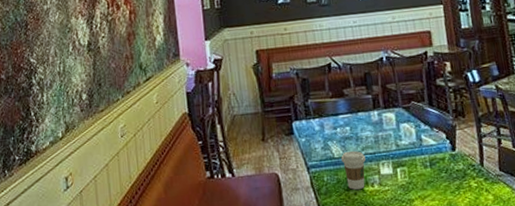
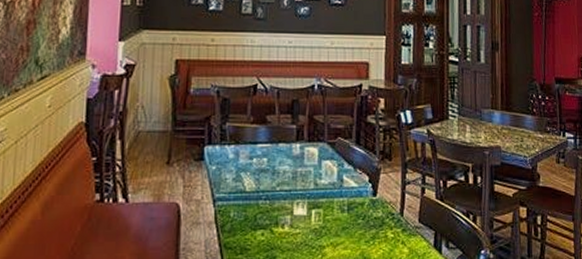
coffee cup: present [341,150,366,190] -> none [253,185,279,231]

